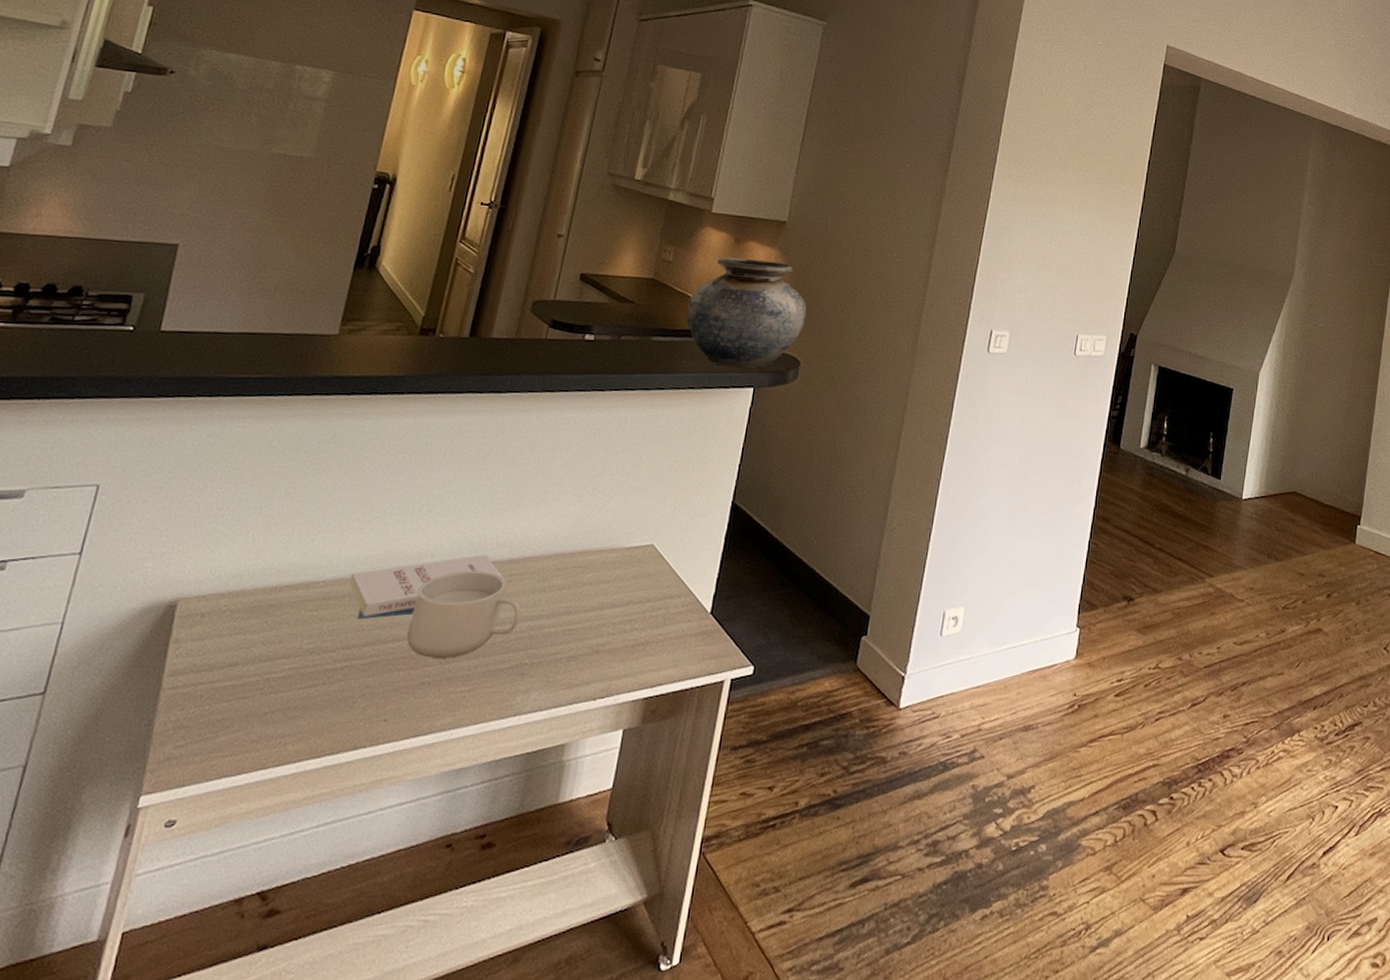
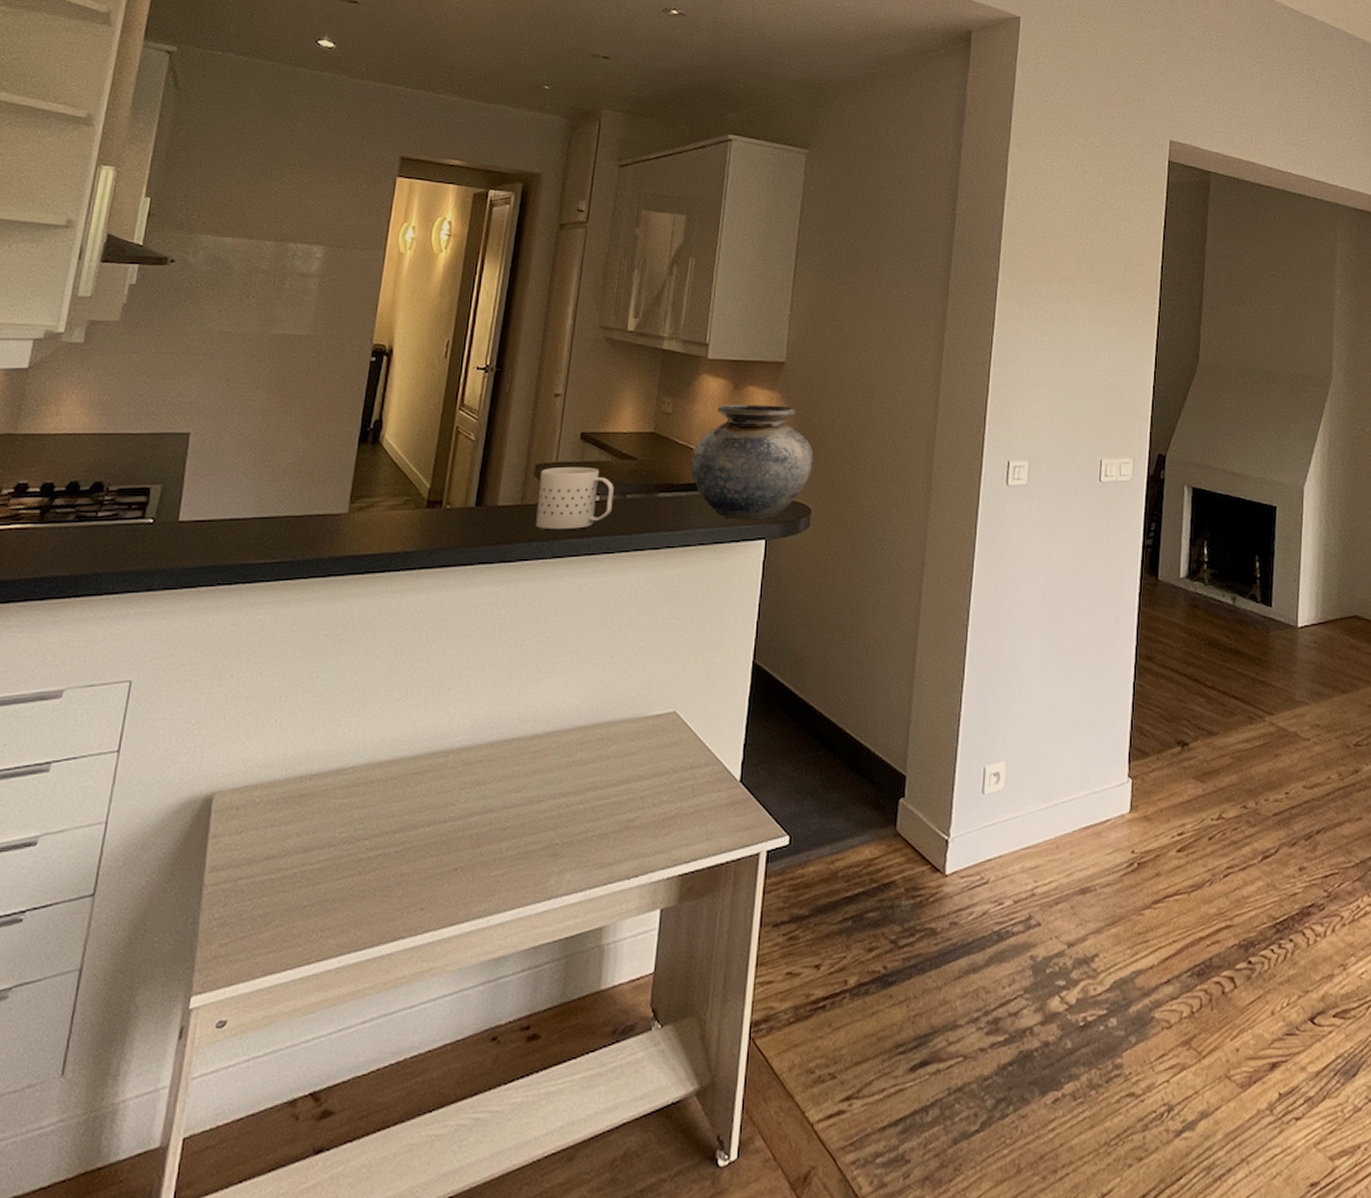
books: present [349,554,507,620] -> none [377,731,531,806]
cup: present [406,570,522,658] -> none [436,748,549,842]
mug: none [529,305,610,366] -> present [536,466,614,530]

